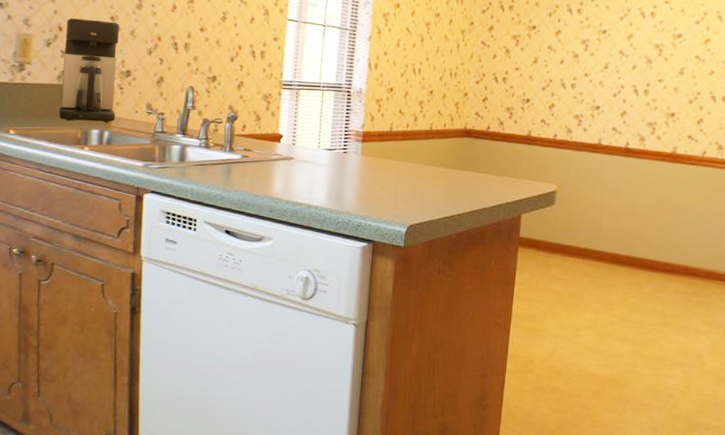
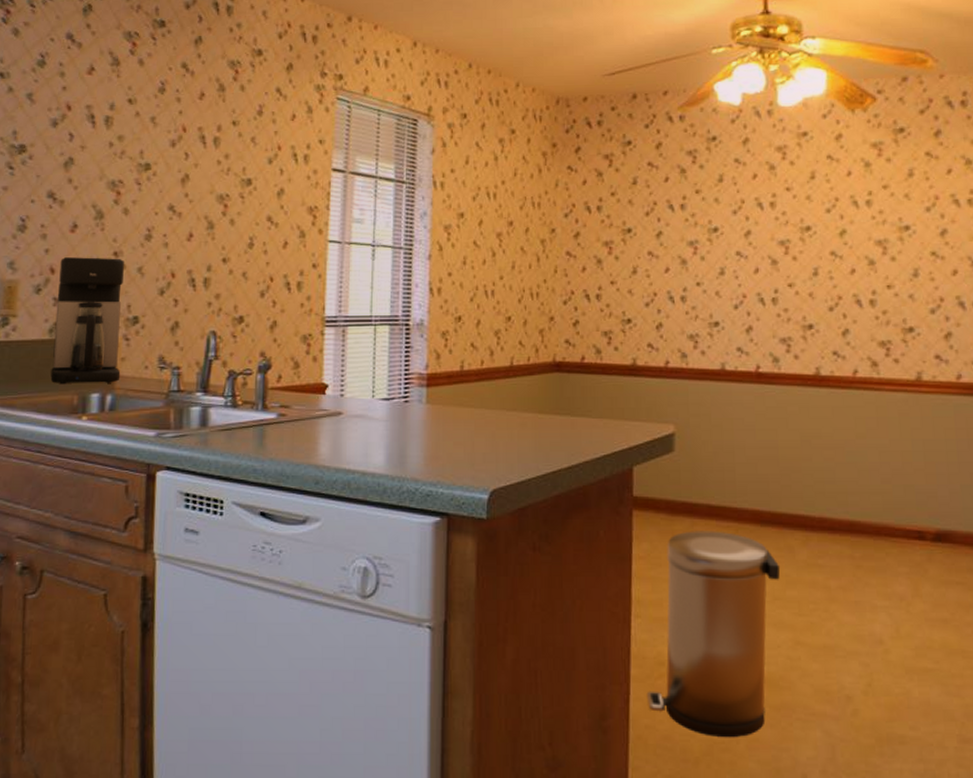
pedal bin: none [517,266,629,418] -> present [646,531,781,737]

